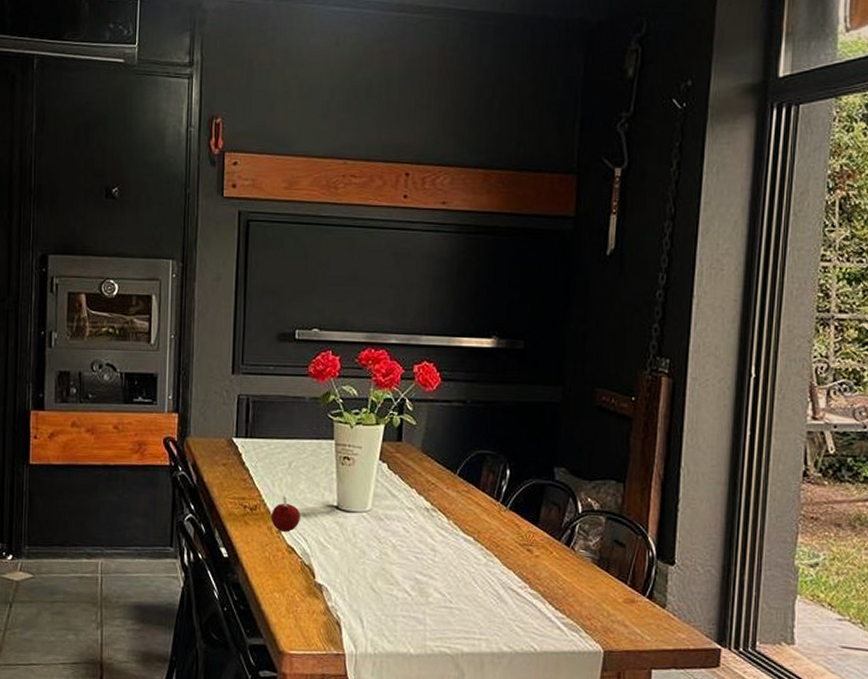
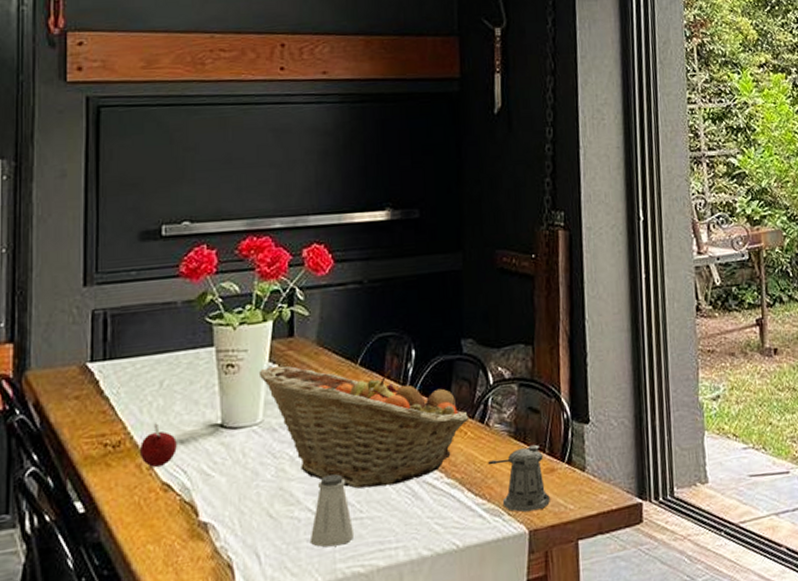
fruit basket: none [370,464,556,586] -> present [258,366,470,489]
saltshaker: none [405,566,444,627] -> present [309,474,355,548]
pepper shaker: none [570,574,627,634] -> present [488,444,550,513]

